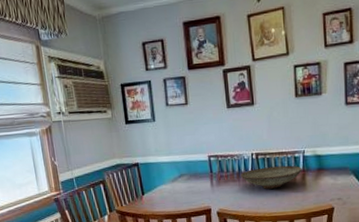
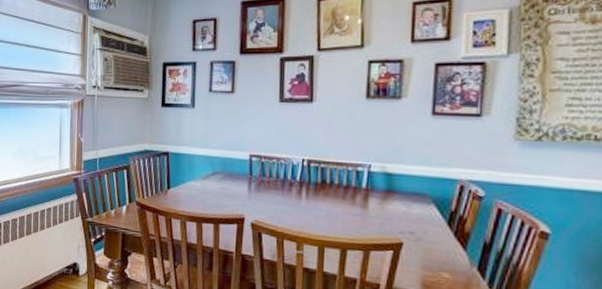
decorative bowl: present [240,165,302,189] -> none [285,178,365,206]

